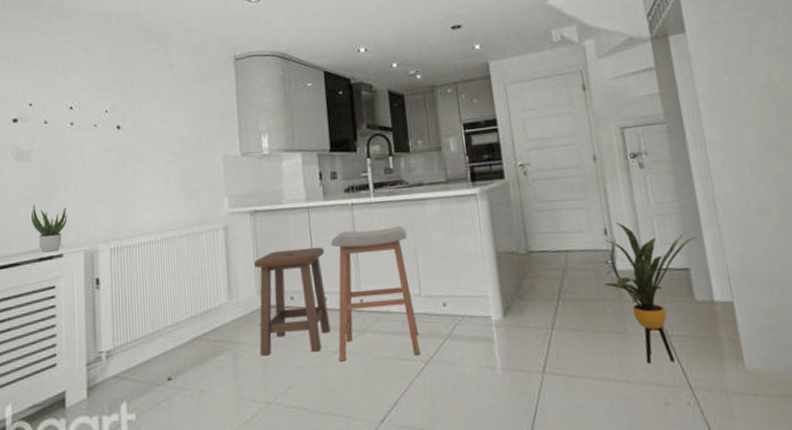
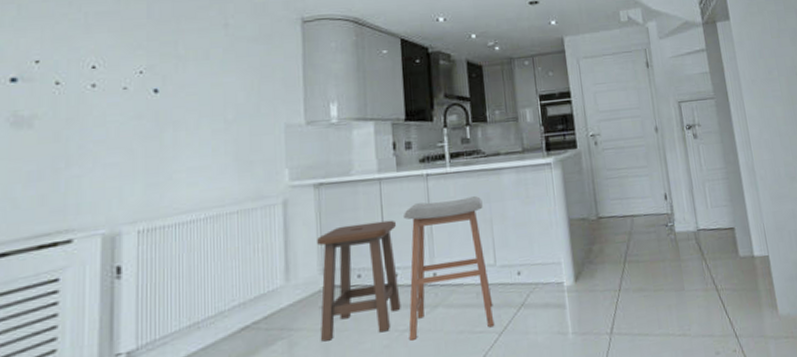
potted plant: present [32,204,68,252] -> none [30,181,81,239]
house plant: present [604,222,696,364] -> none [664,187,740,317]

